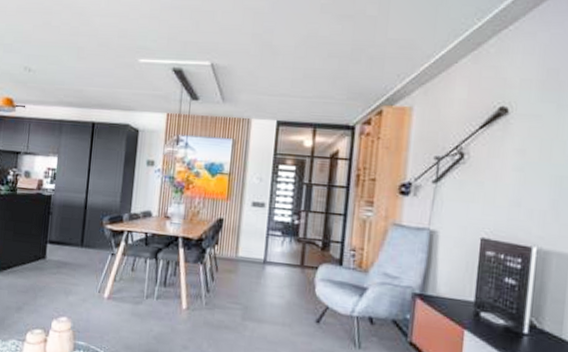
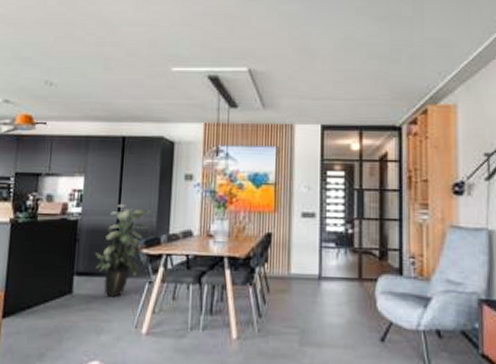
indoor plant: none [64,184,116,265] -> present [94,204,152,298]

